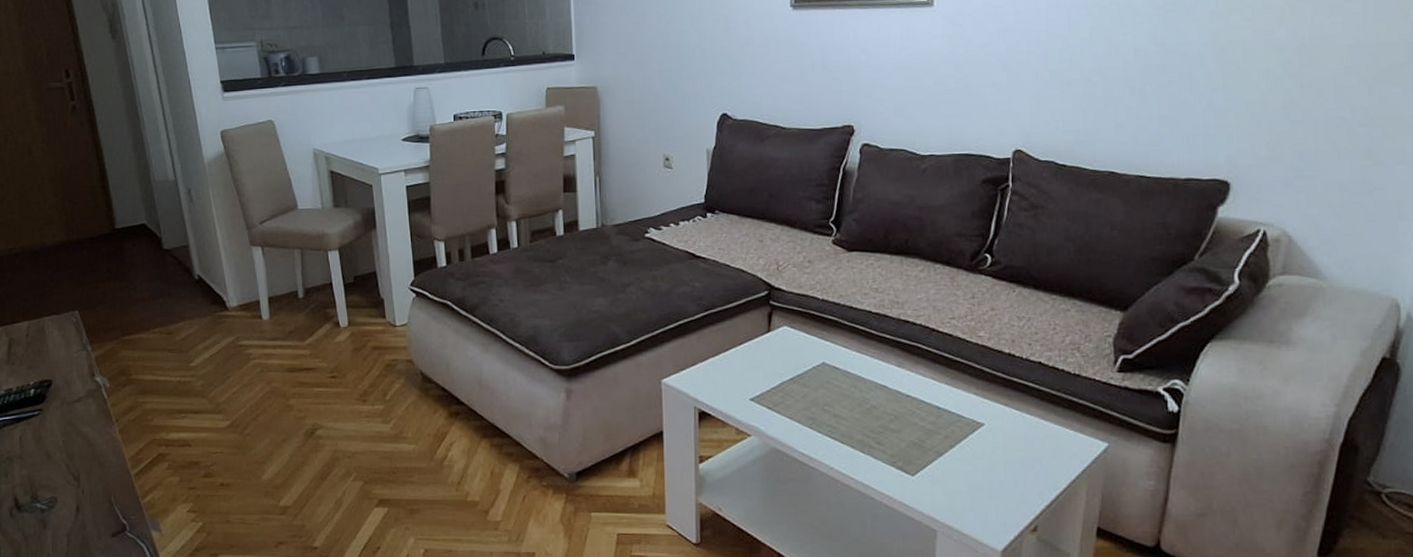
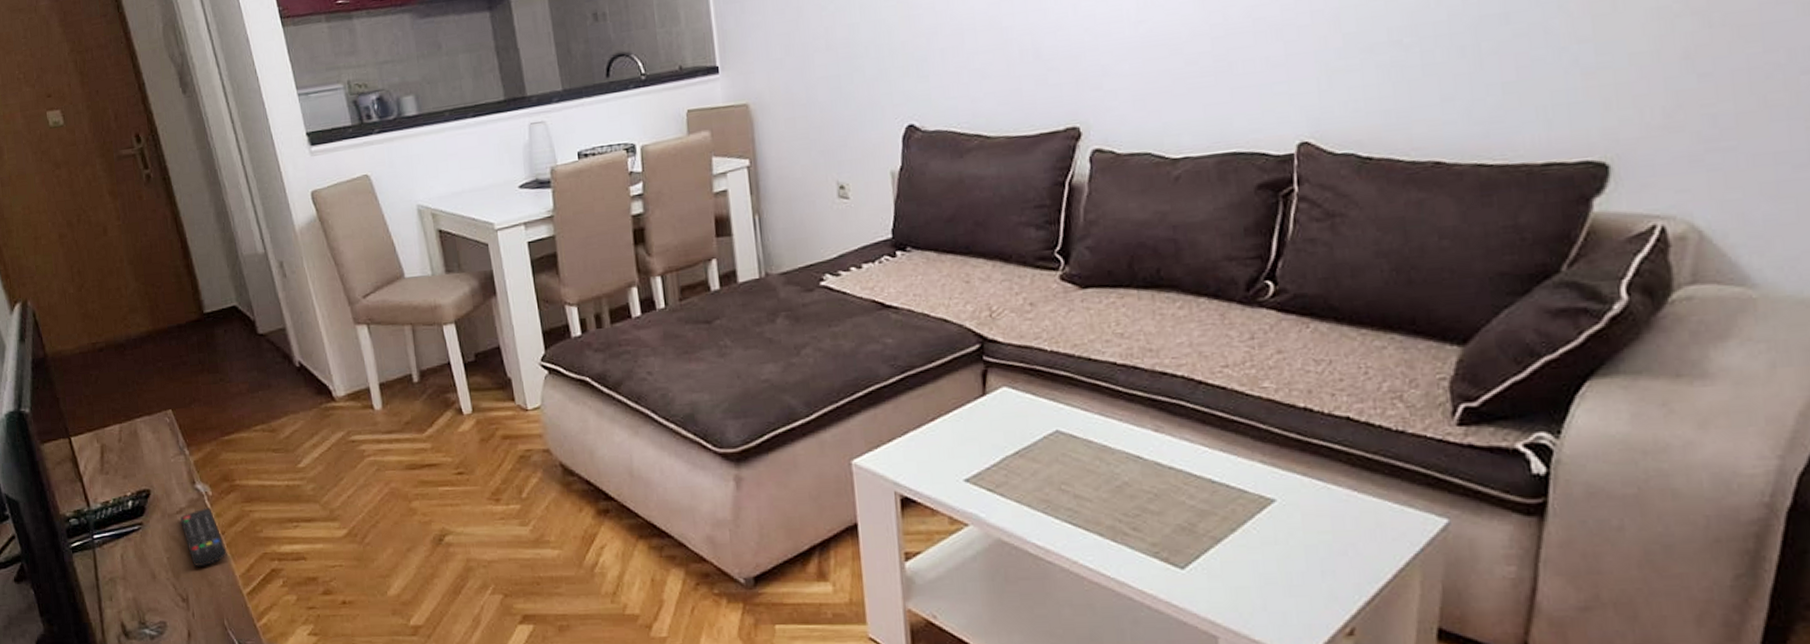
remote control: none [77,398,119,450] -> present [179,507,227,567]

